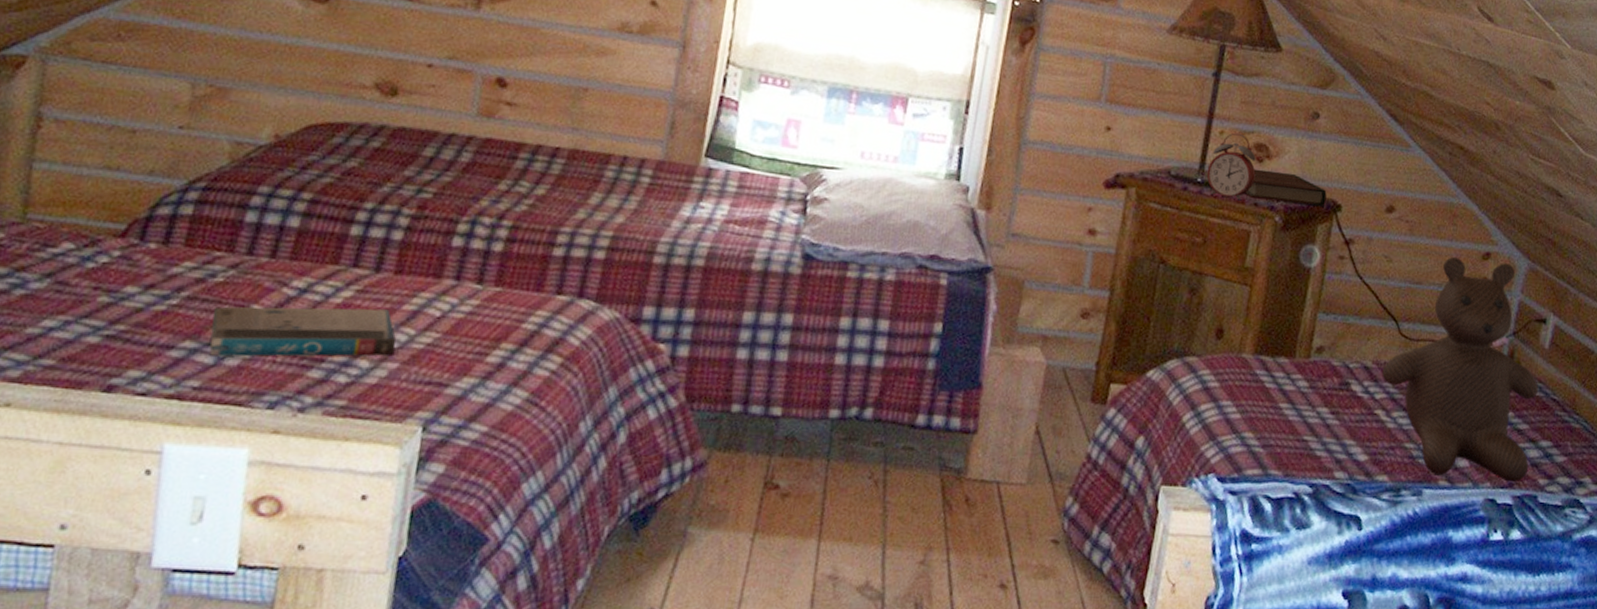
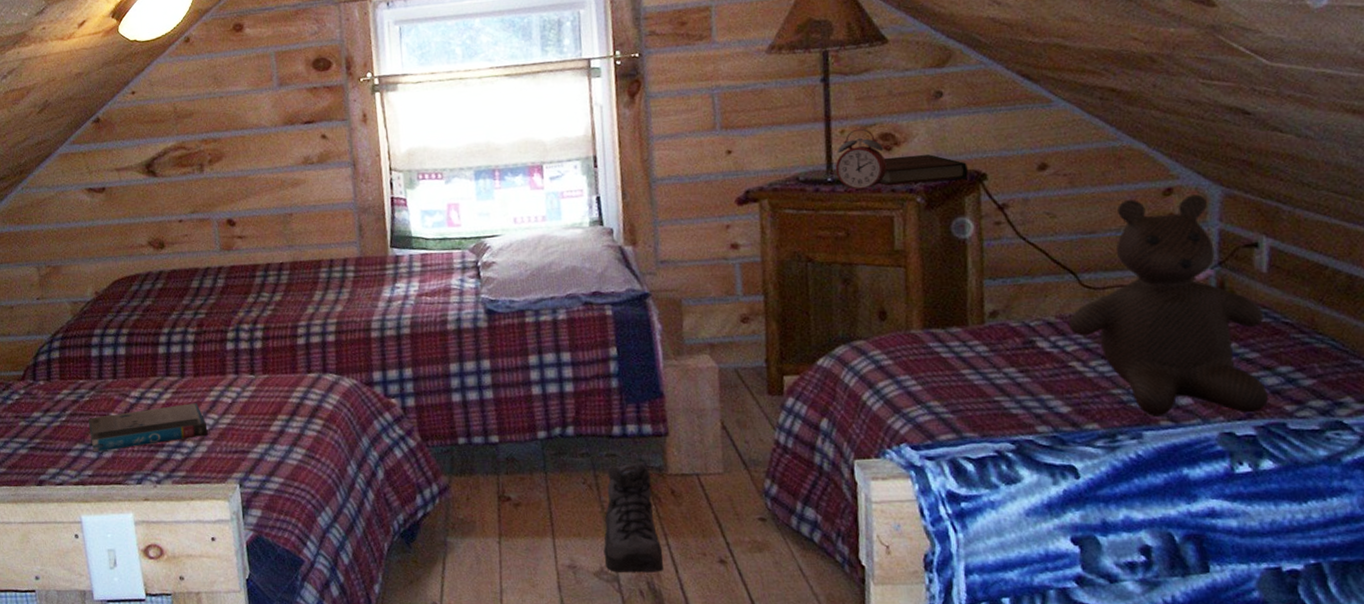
hiking boot: none [871,458,947,593] -> present [603,460,664,574]

